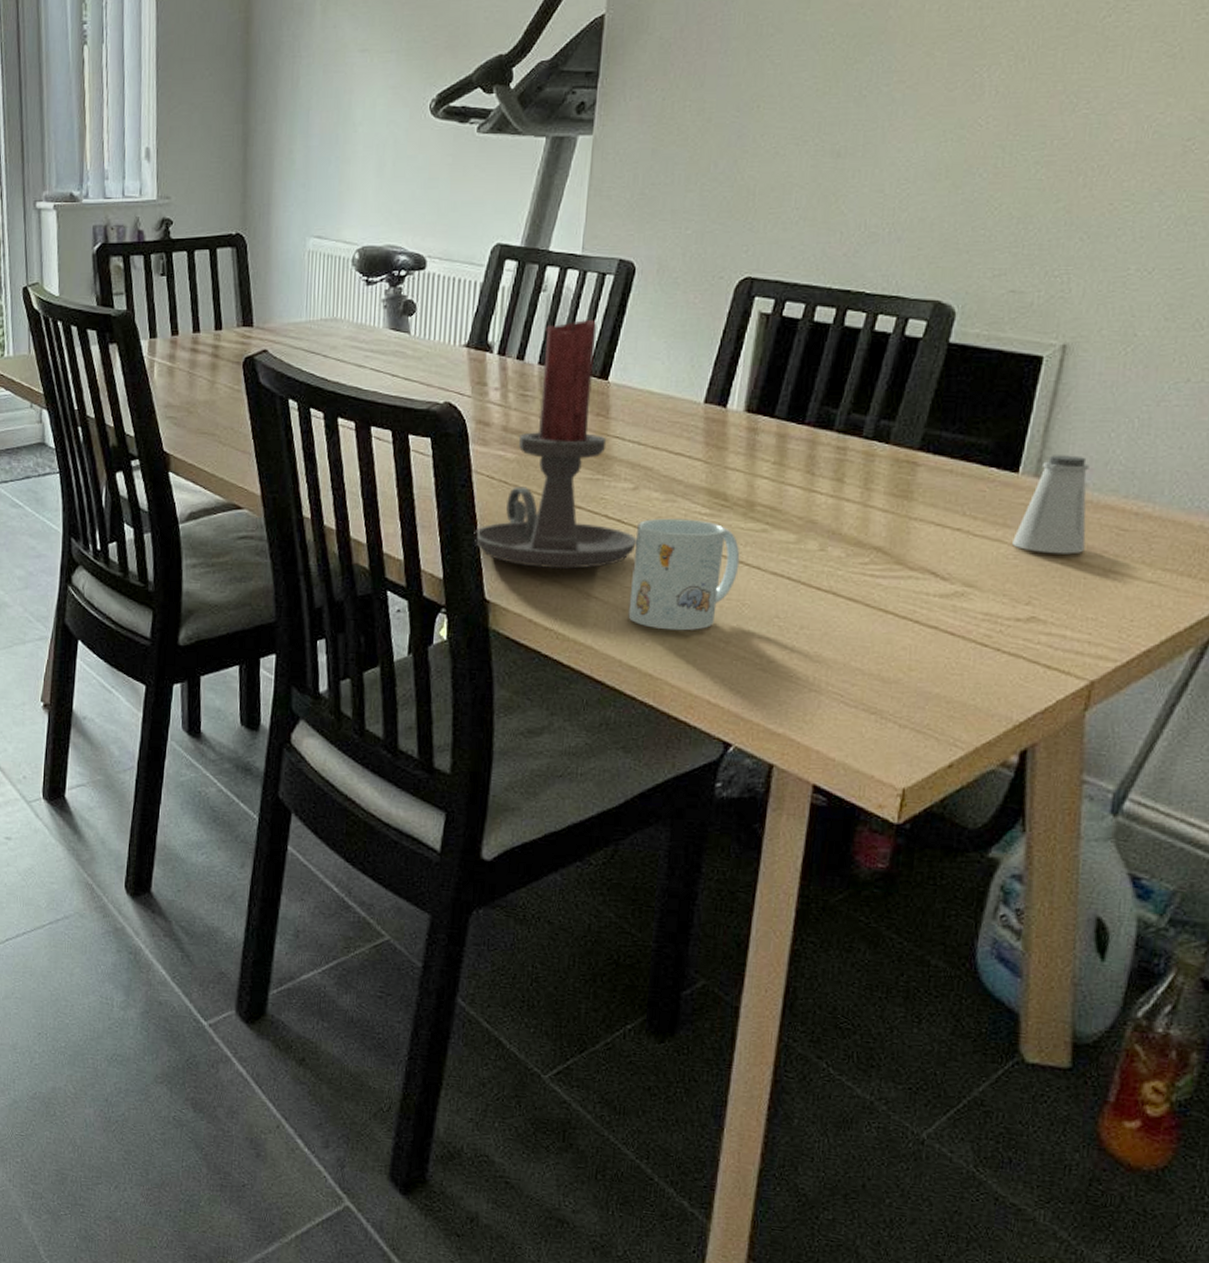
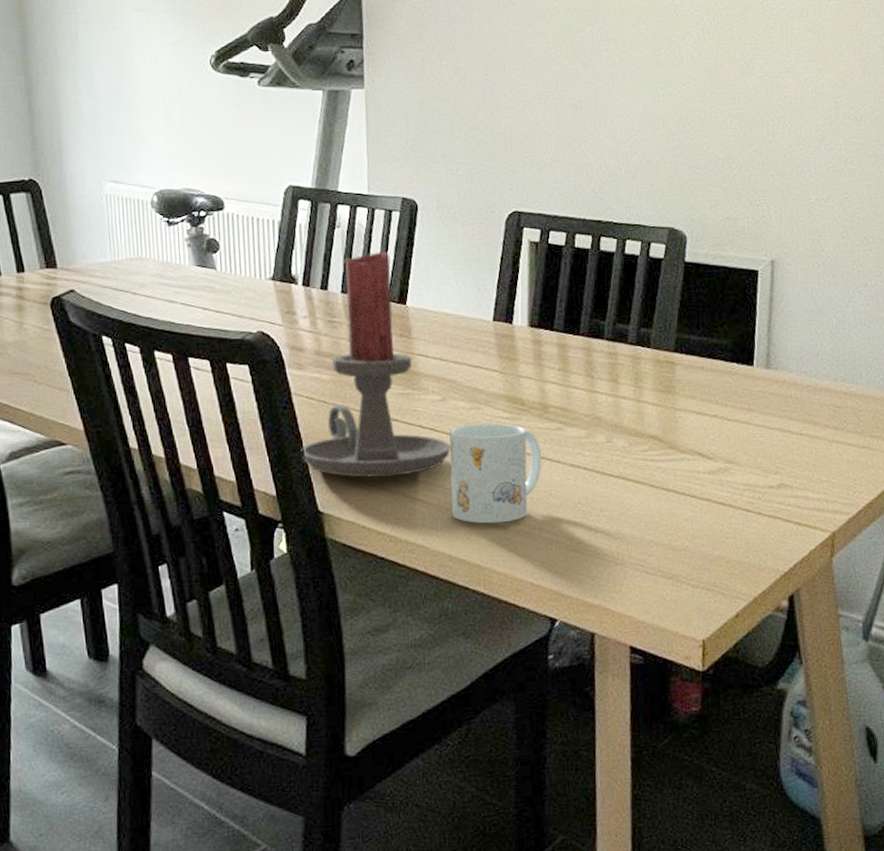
saltshaker: present [1012,455,1090,554] -> none [757,349,812,431]

